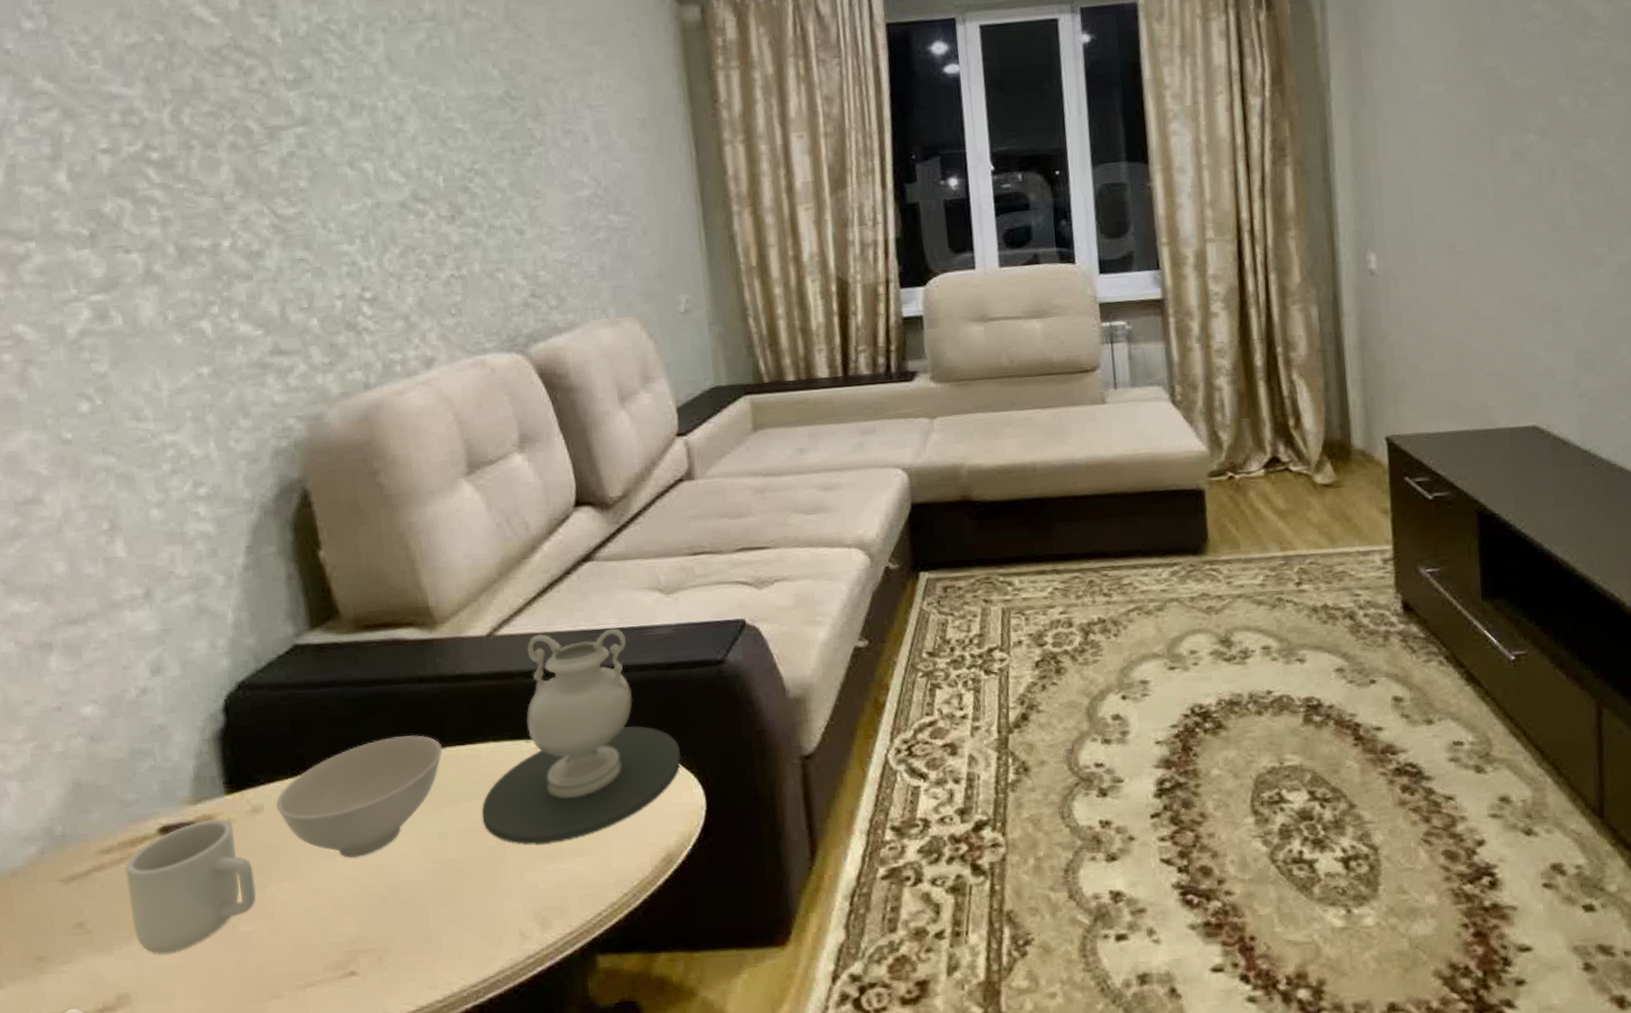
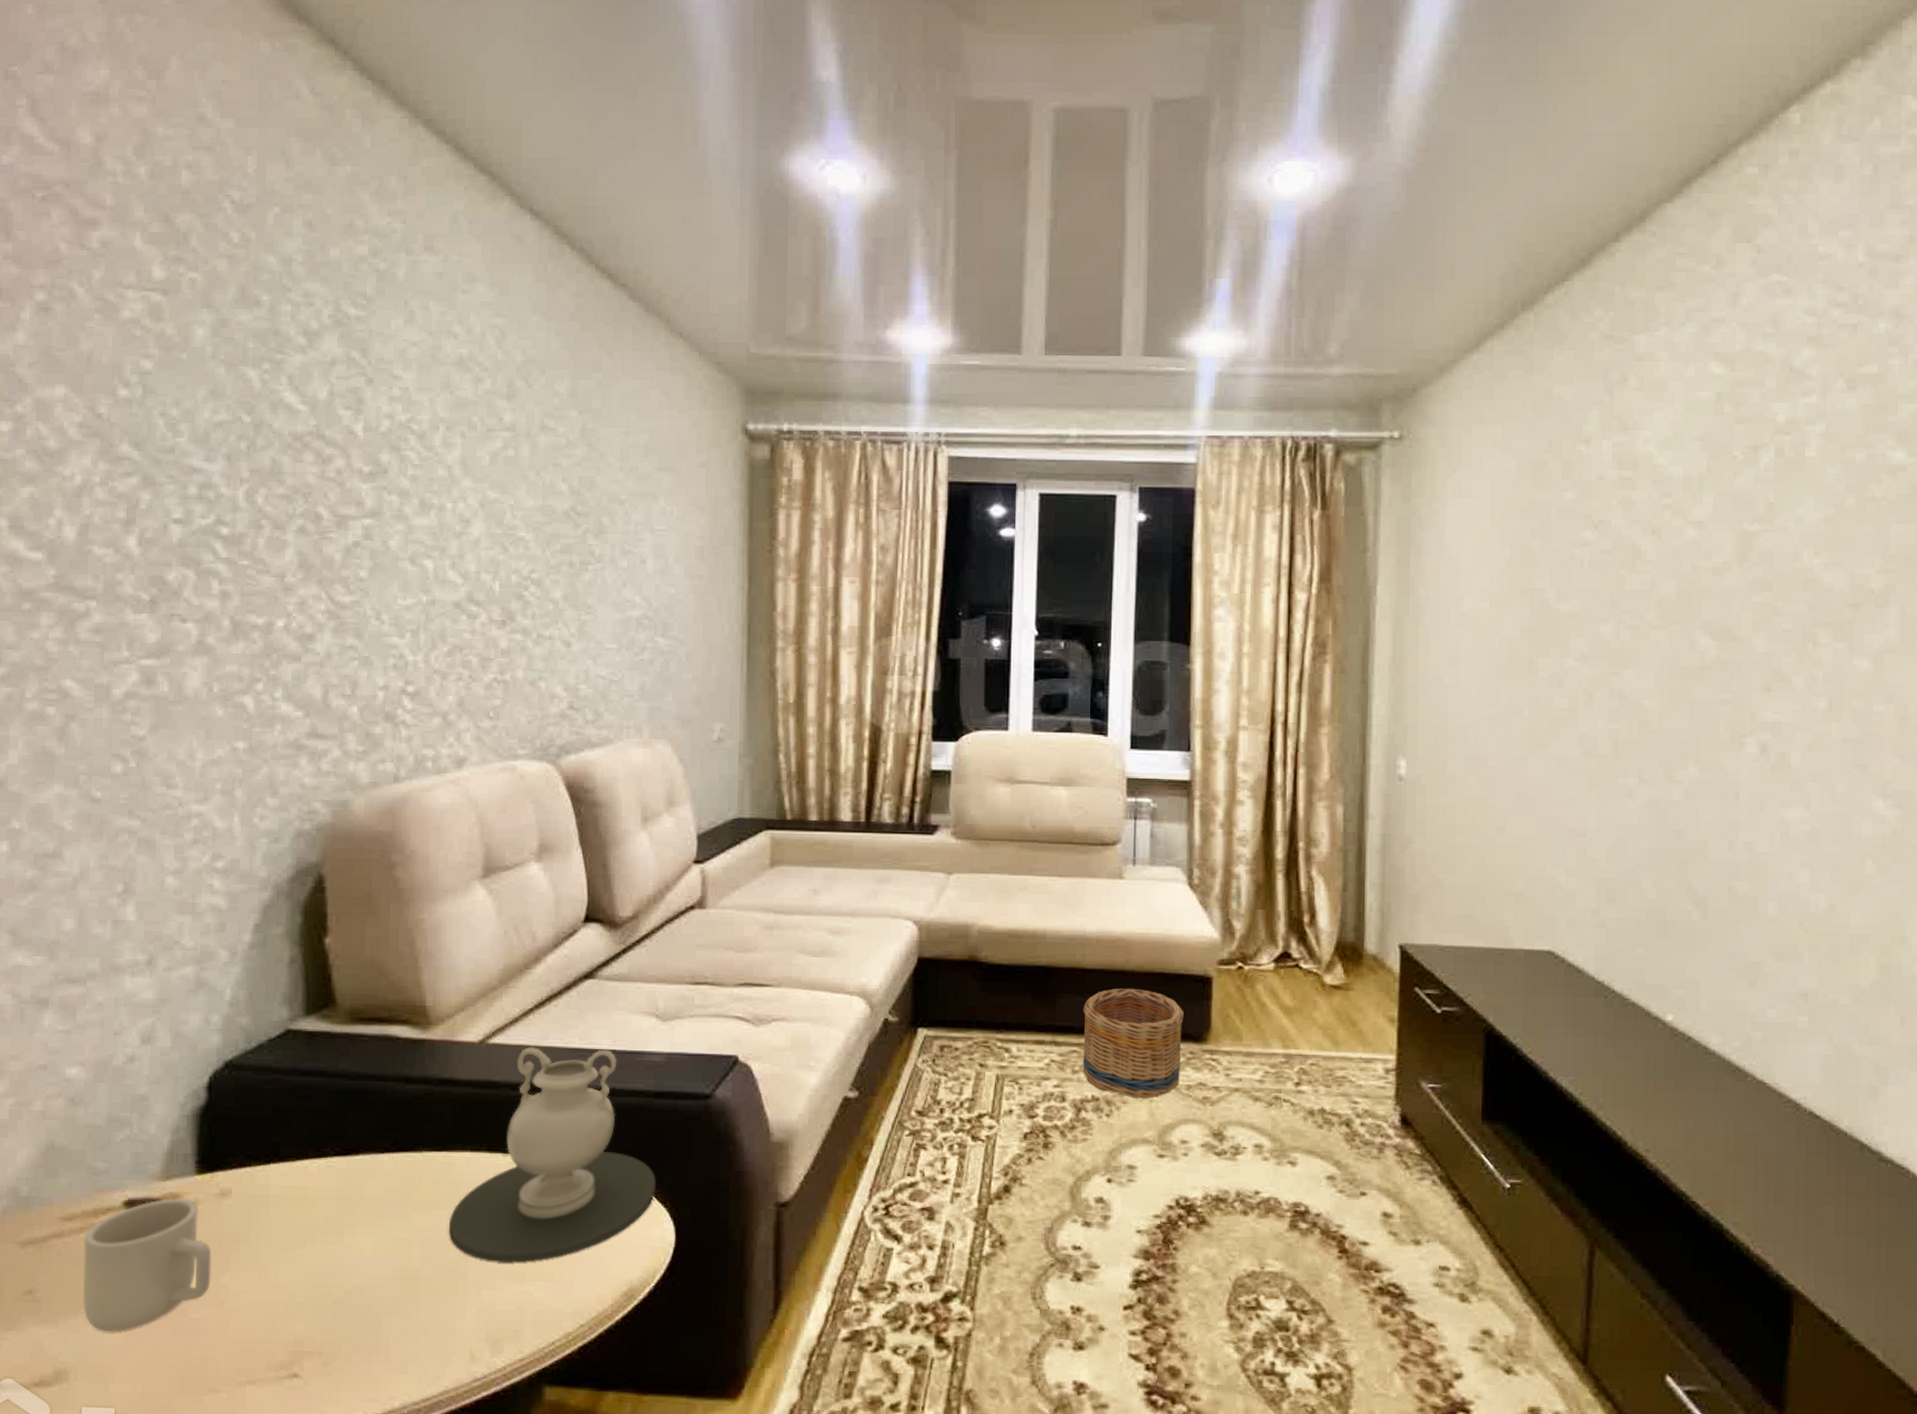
bowl: present [276,734,443,858] -> none [245,1134,419,1255]
basket: none [1080,509,1183,616] -> present [1082,988,1184,1098]

